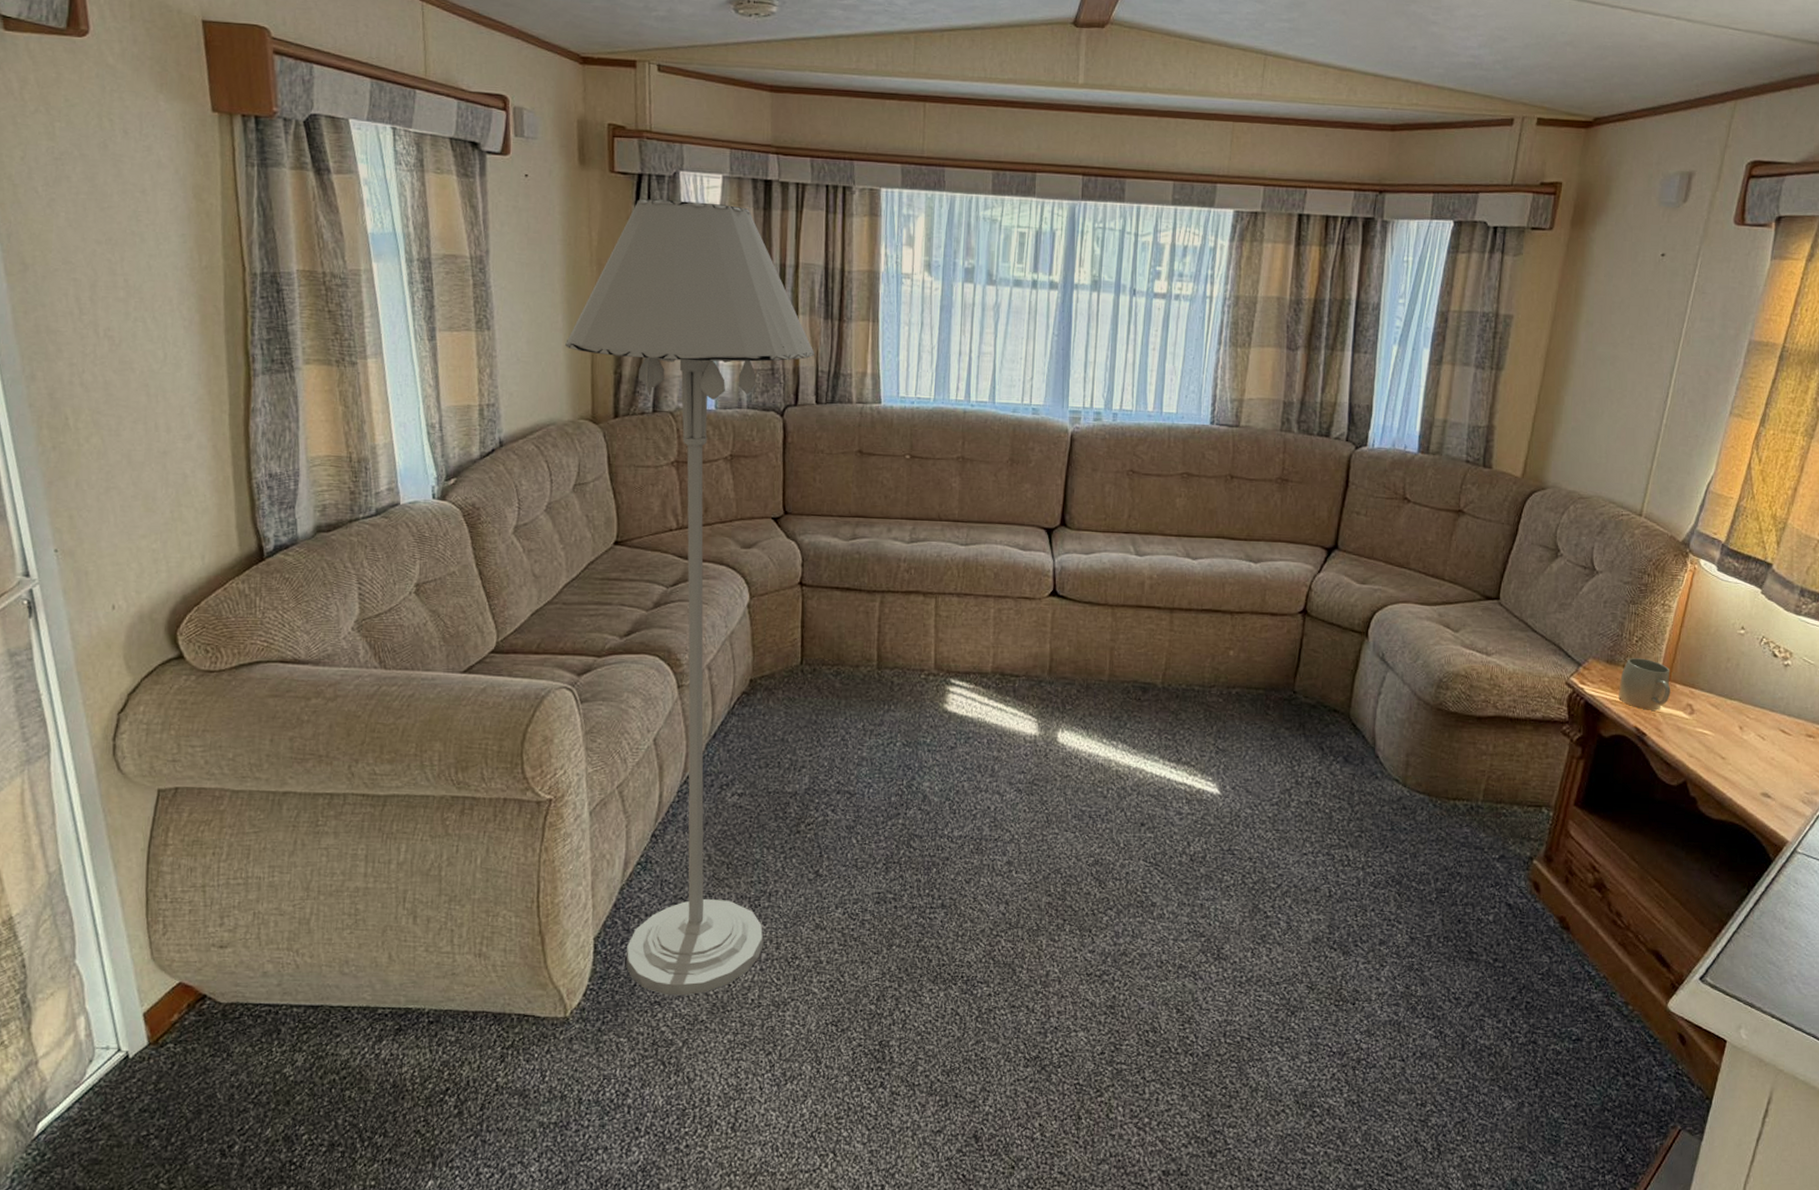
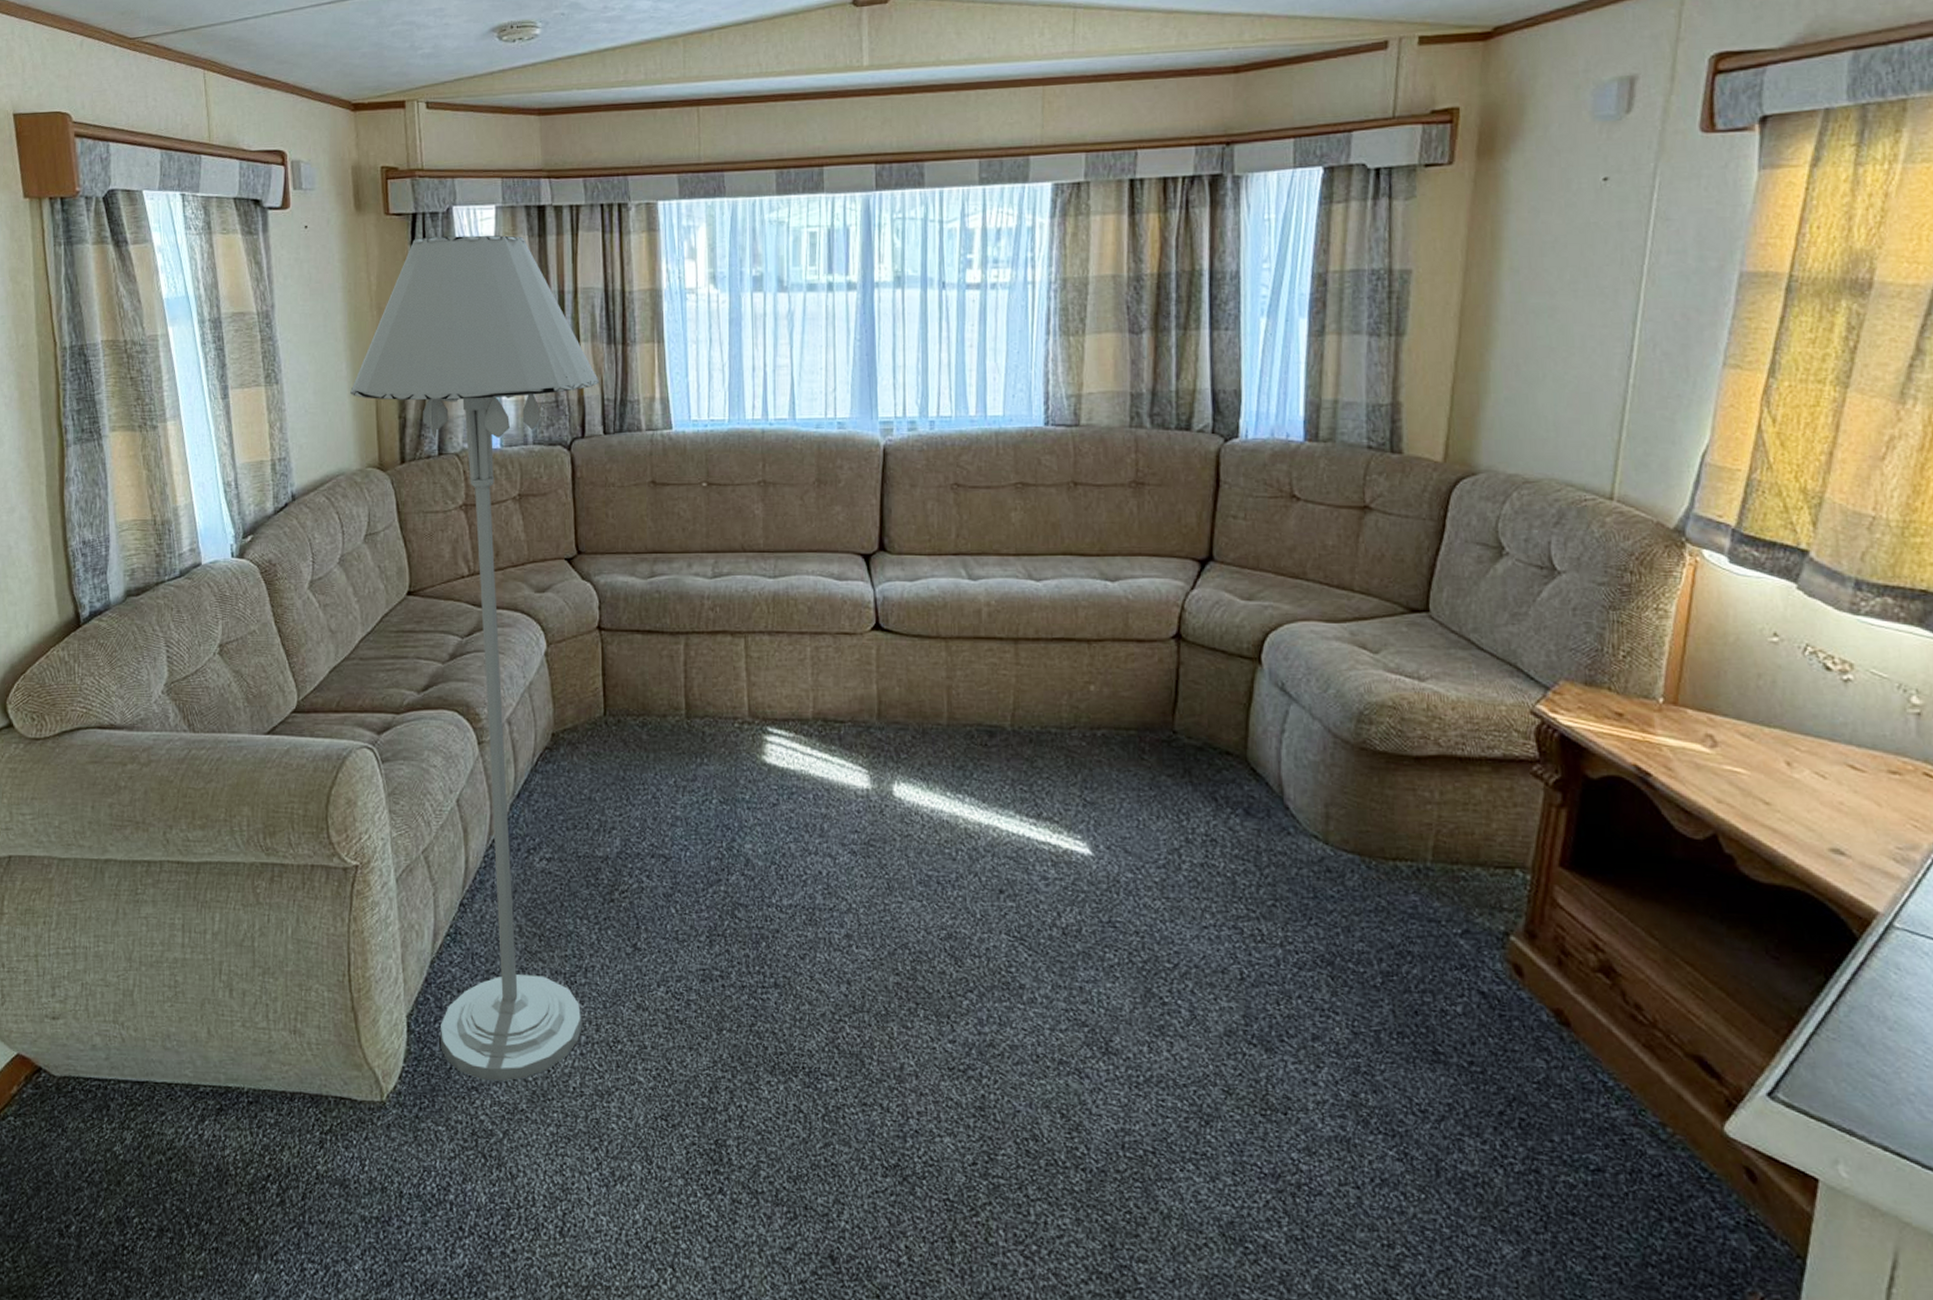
mug: present [1618,658,1671,711] -> none [1605,678,1681,744]

